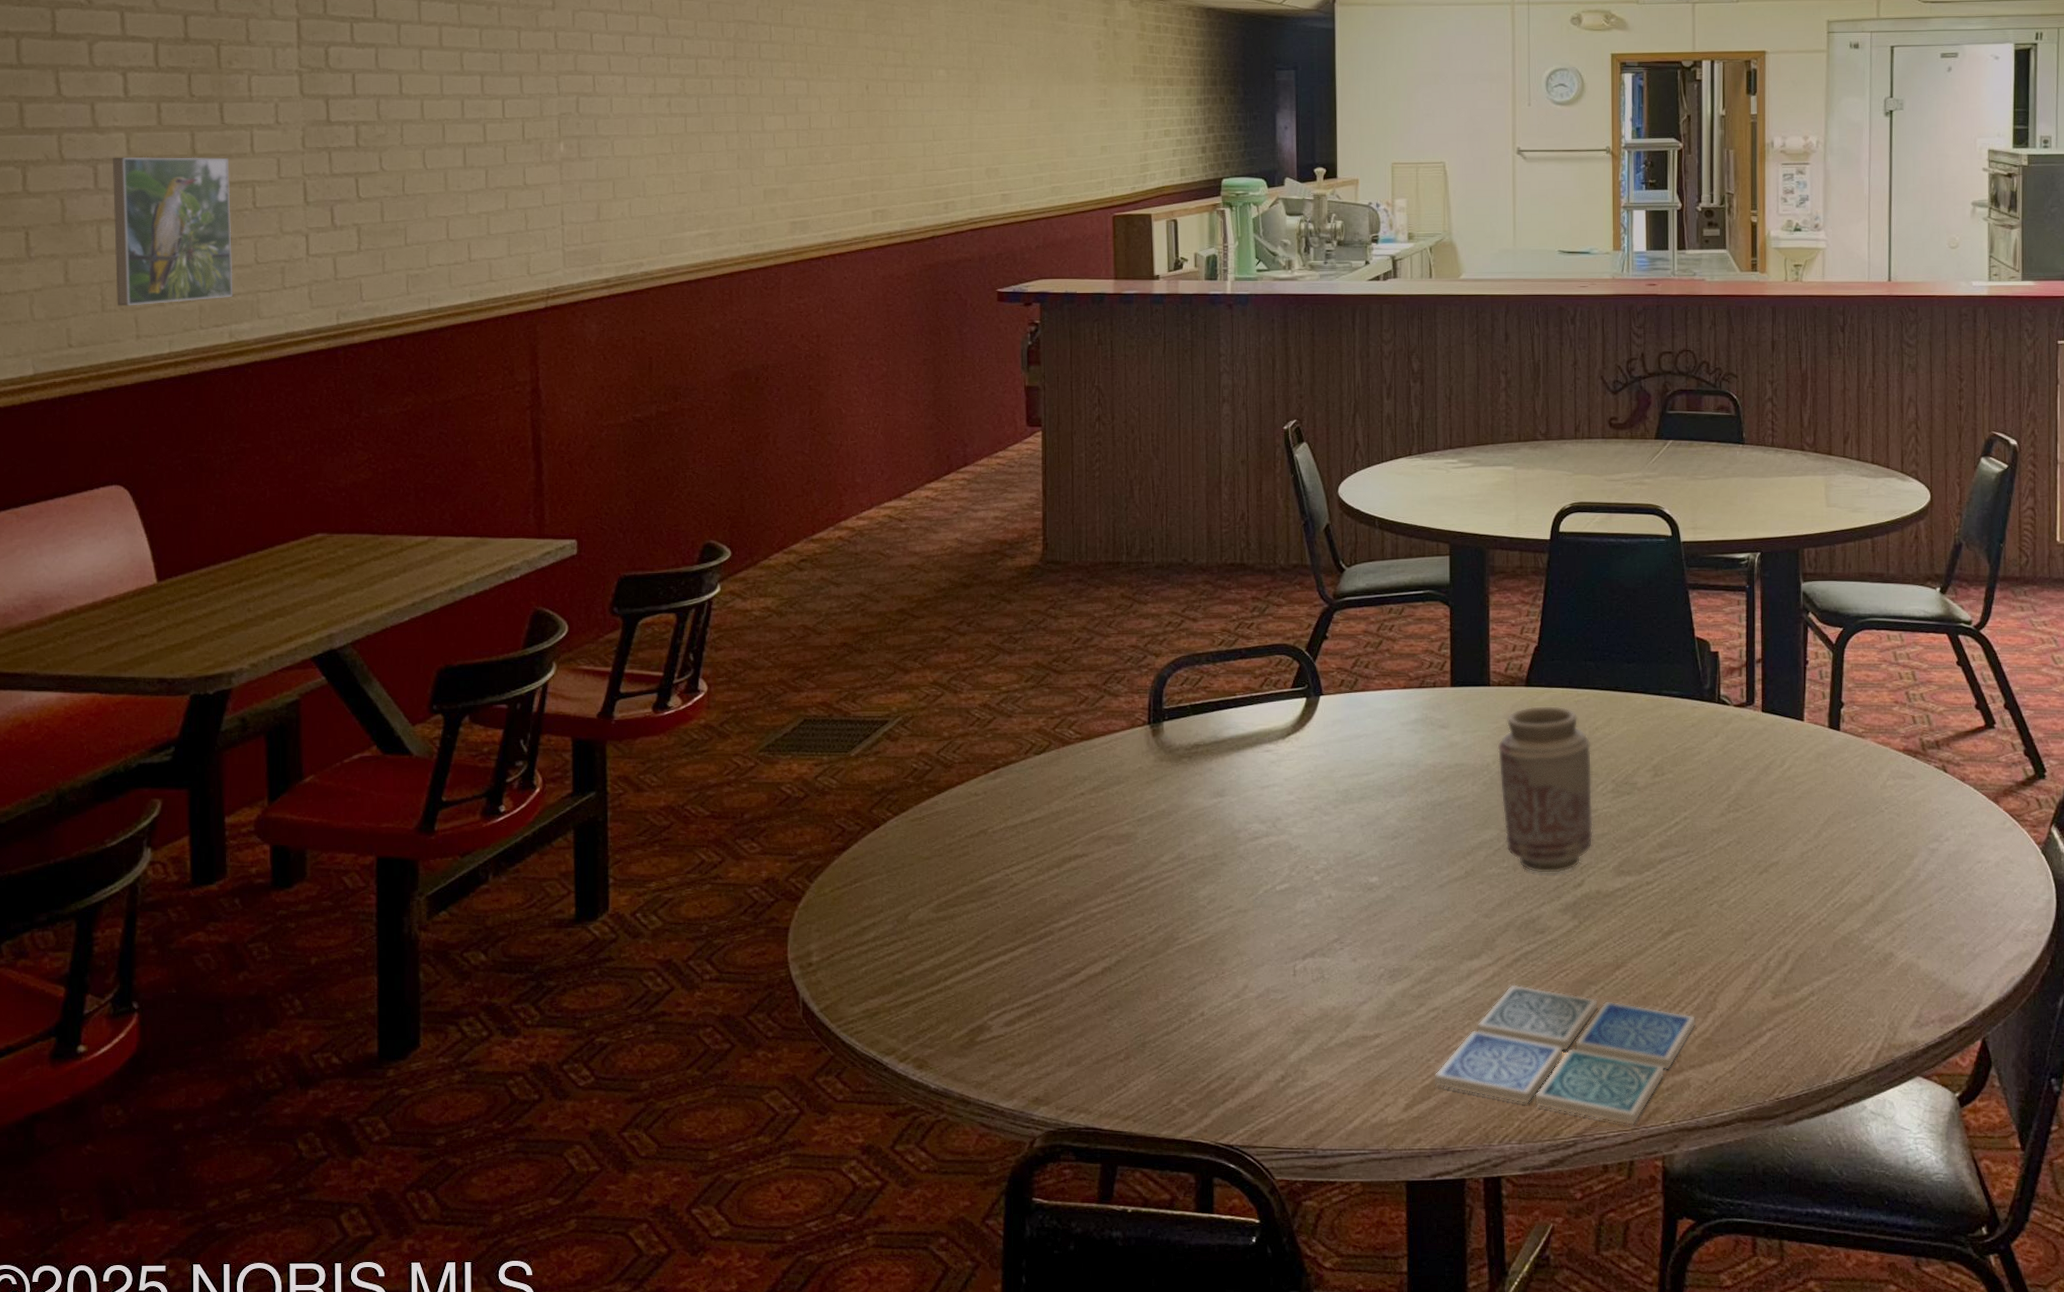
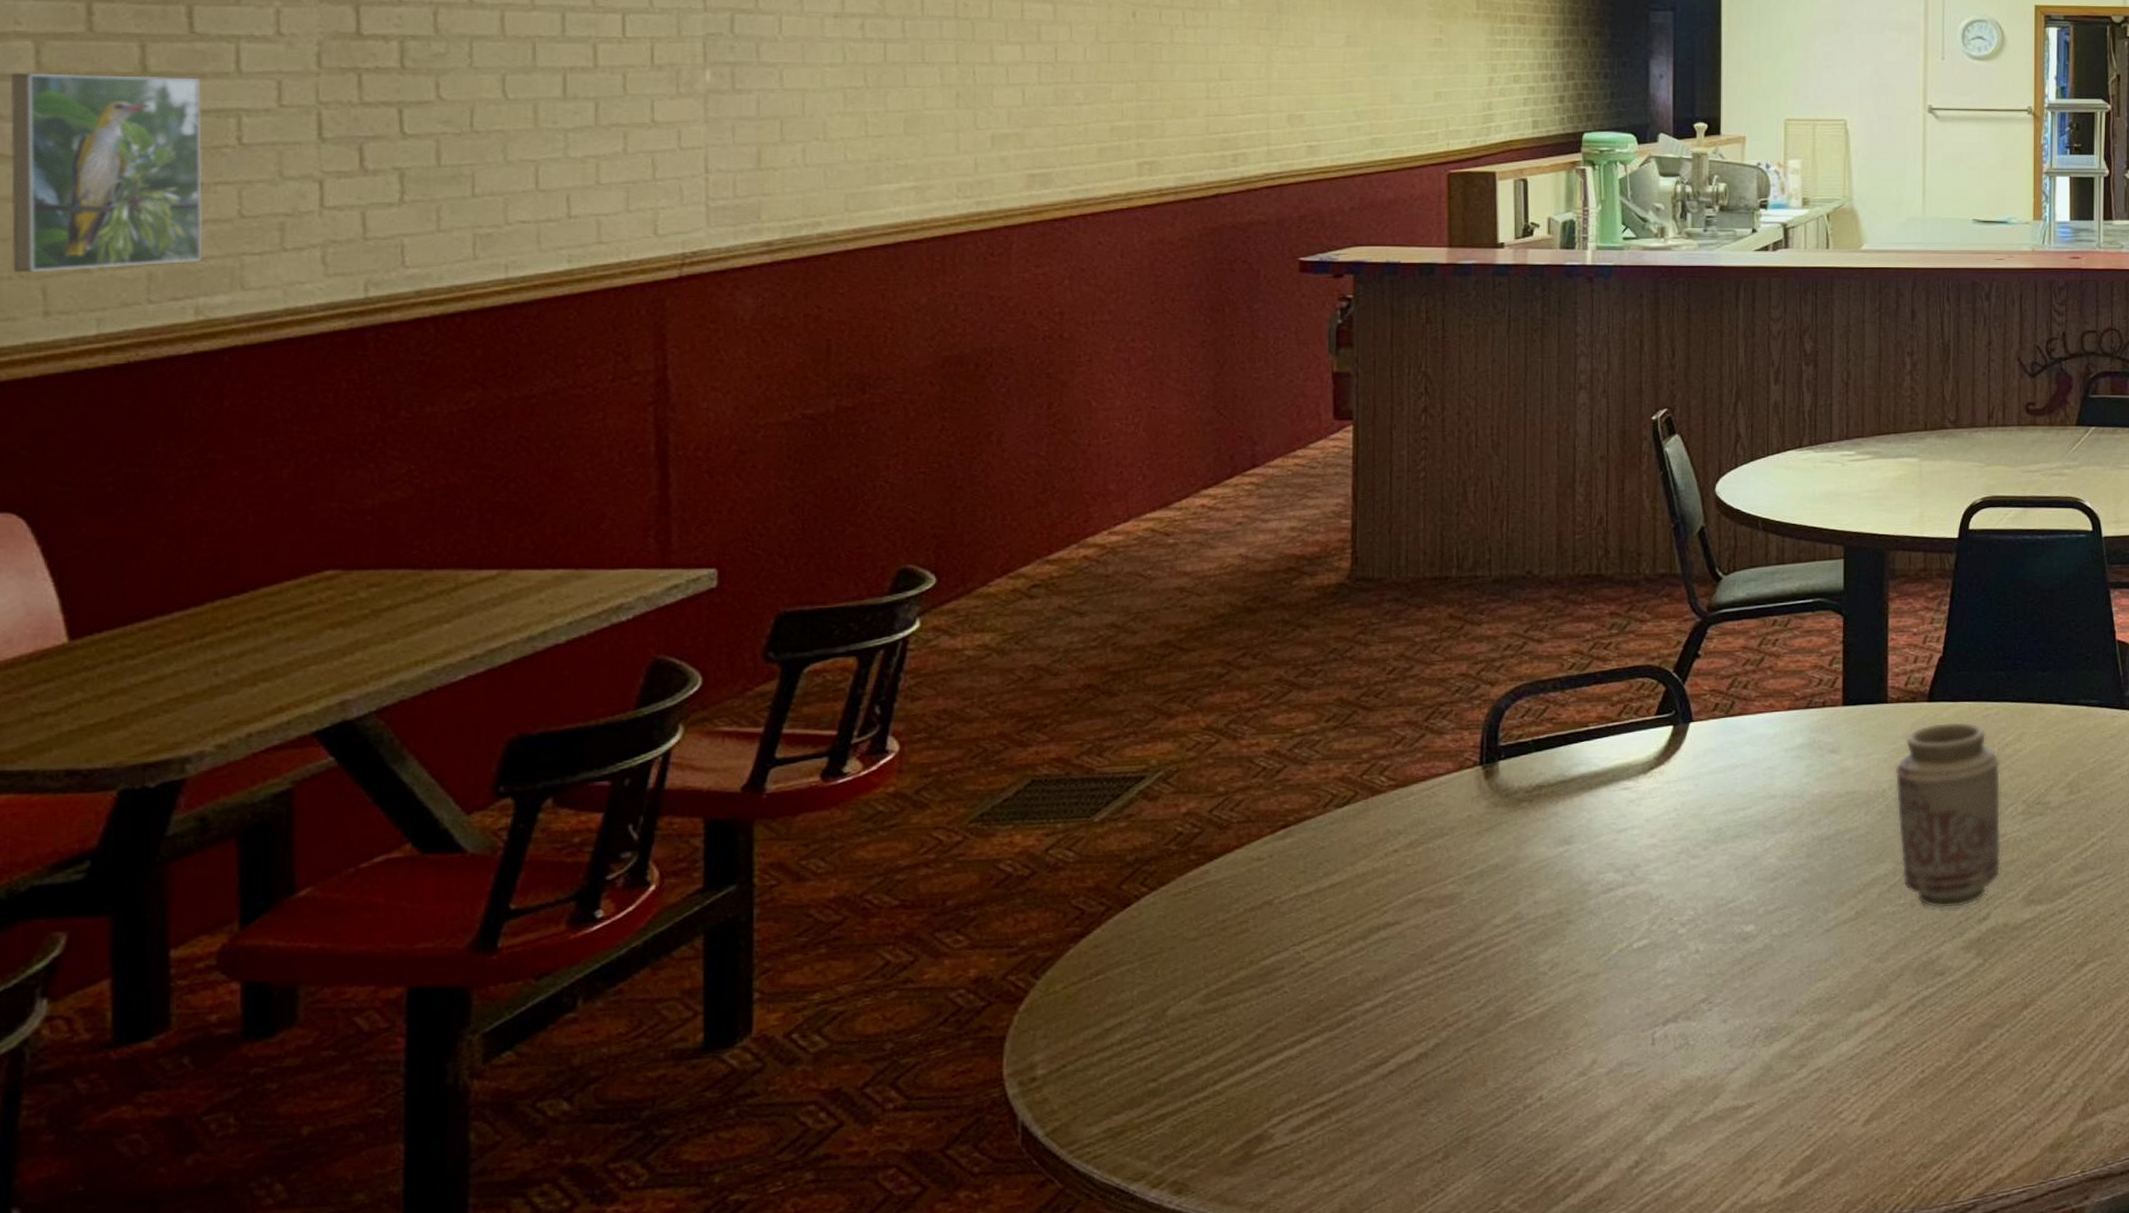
drink coaster: present [1433,984,1696,1126] -> none [1814,1034,2111,1180]

